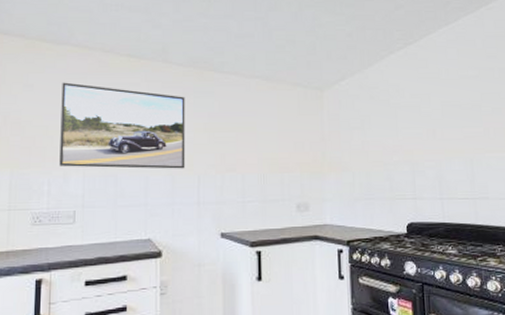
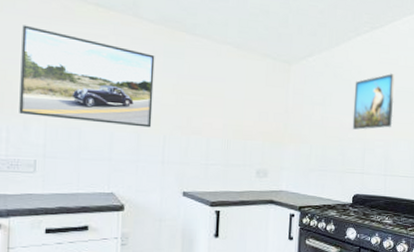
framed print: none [394,88,442,151] -> present [352,74,395,130]

